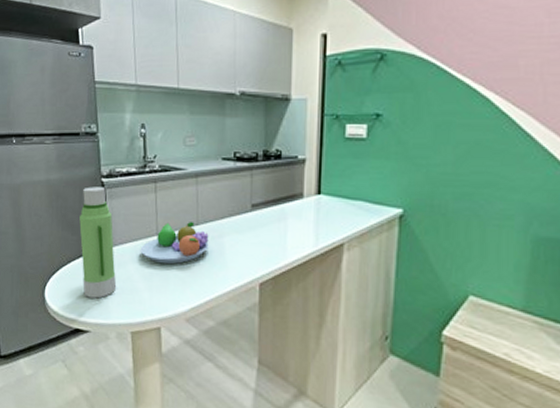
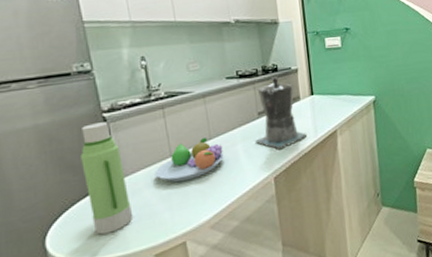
coffee maker: none [245,165,306,253] -> present [256,76,308,150]

